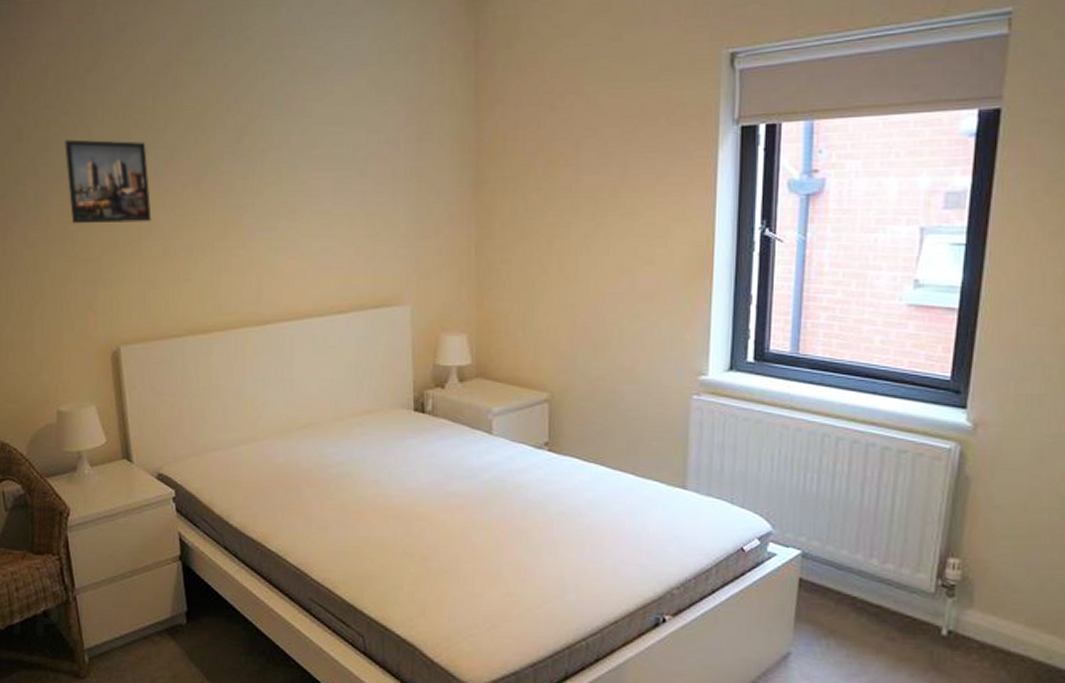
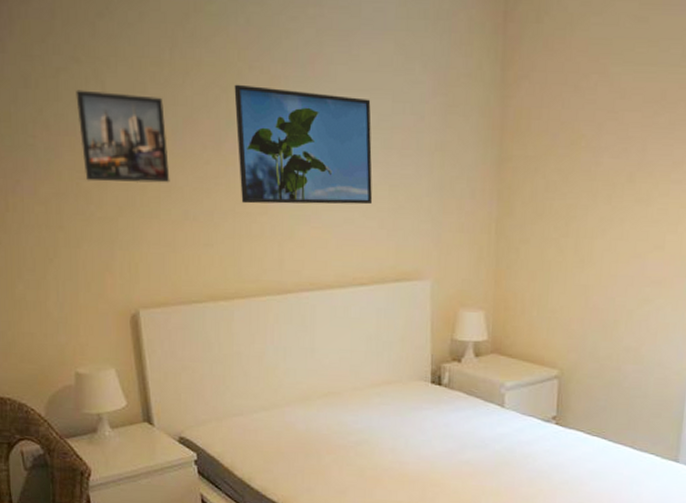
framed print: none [213,125,350,238] -> present [234,84,373,205]

